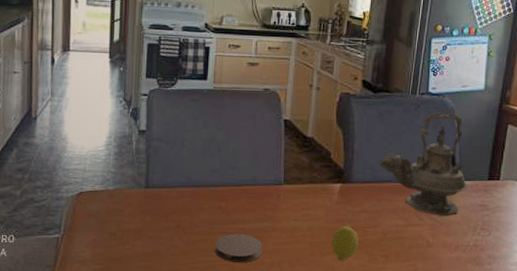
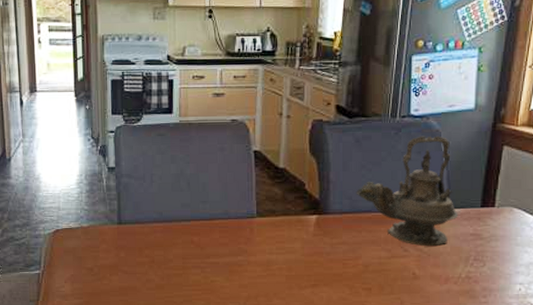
coaster: present [214,233,262,263] -> none [189,268,237,297]
fruit: present [331,224,358,261] -> none [309,256,338,294]

